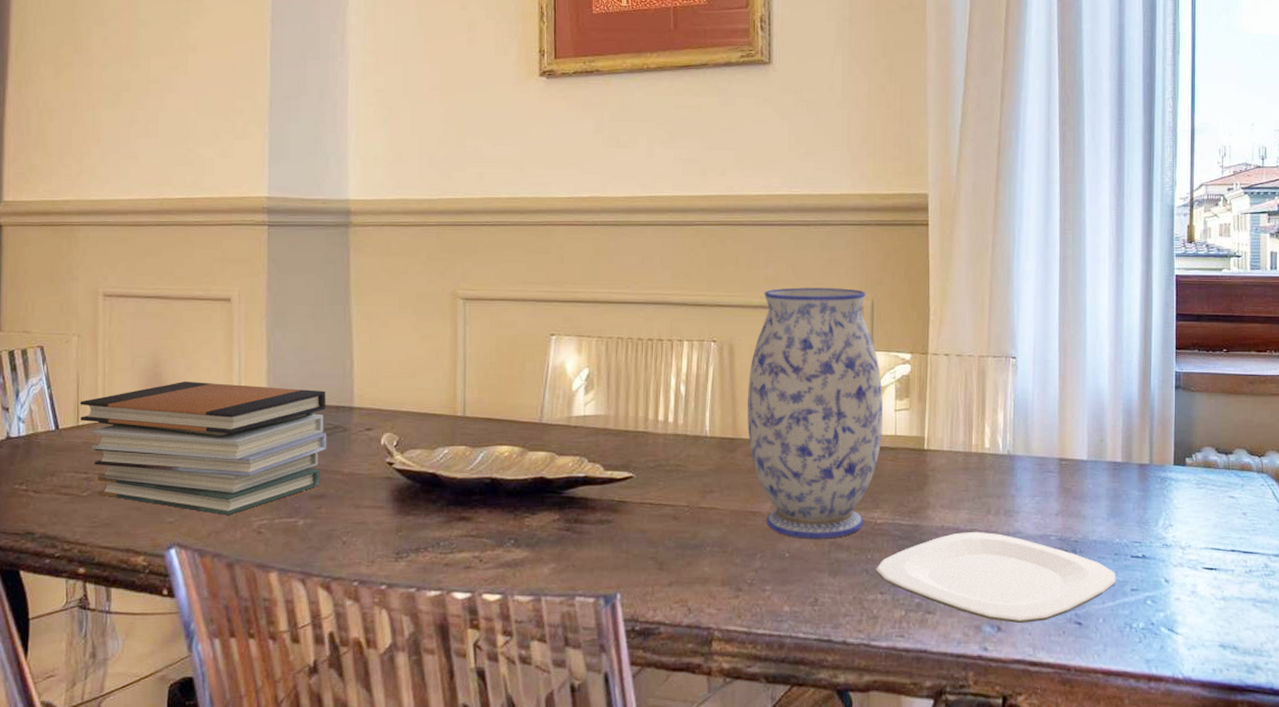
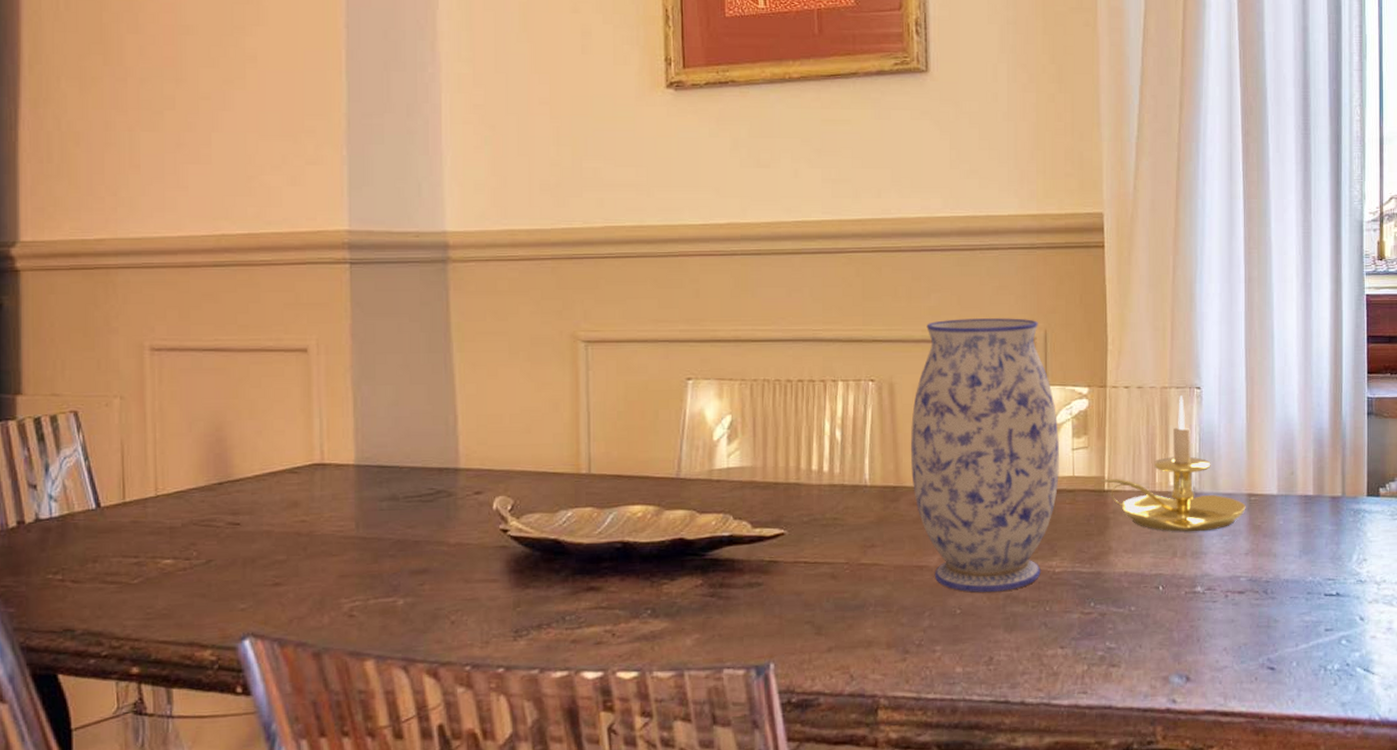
book stack: present [80,381,327,516] -> none [125,445,429,599]
plate: present [876,531,1116,623] -> none [1055,576,1309,672]
candle holder: none [920,364,1057,491] -> present [1100,395,1246,532]

